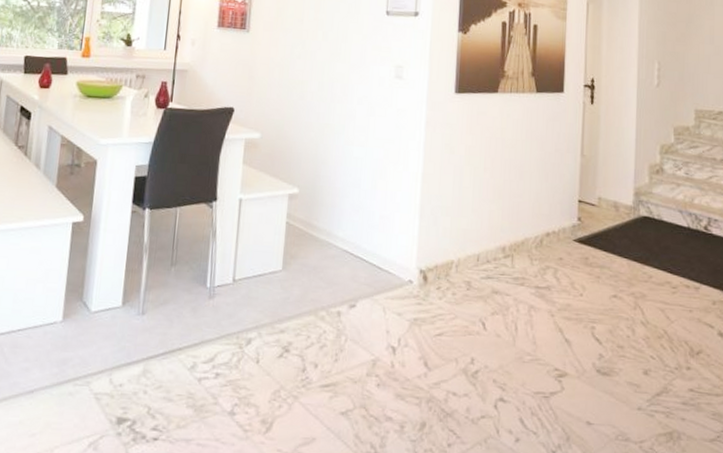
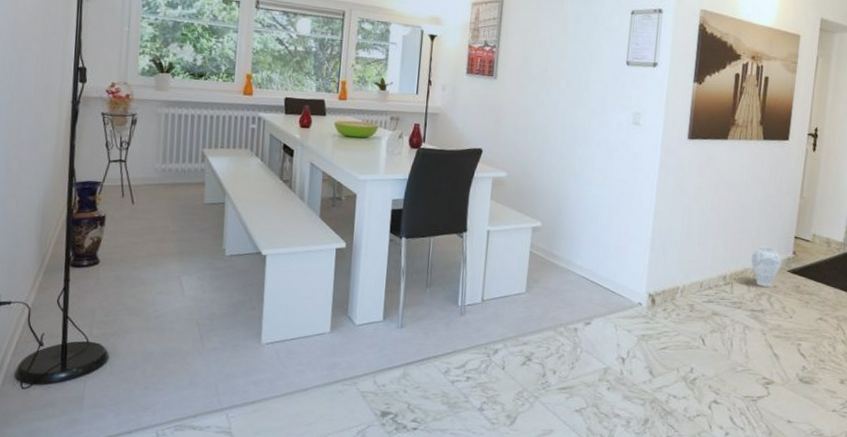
vase: none [532,211,566,260] -> present [751,245,782,287]

